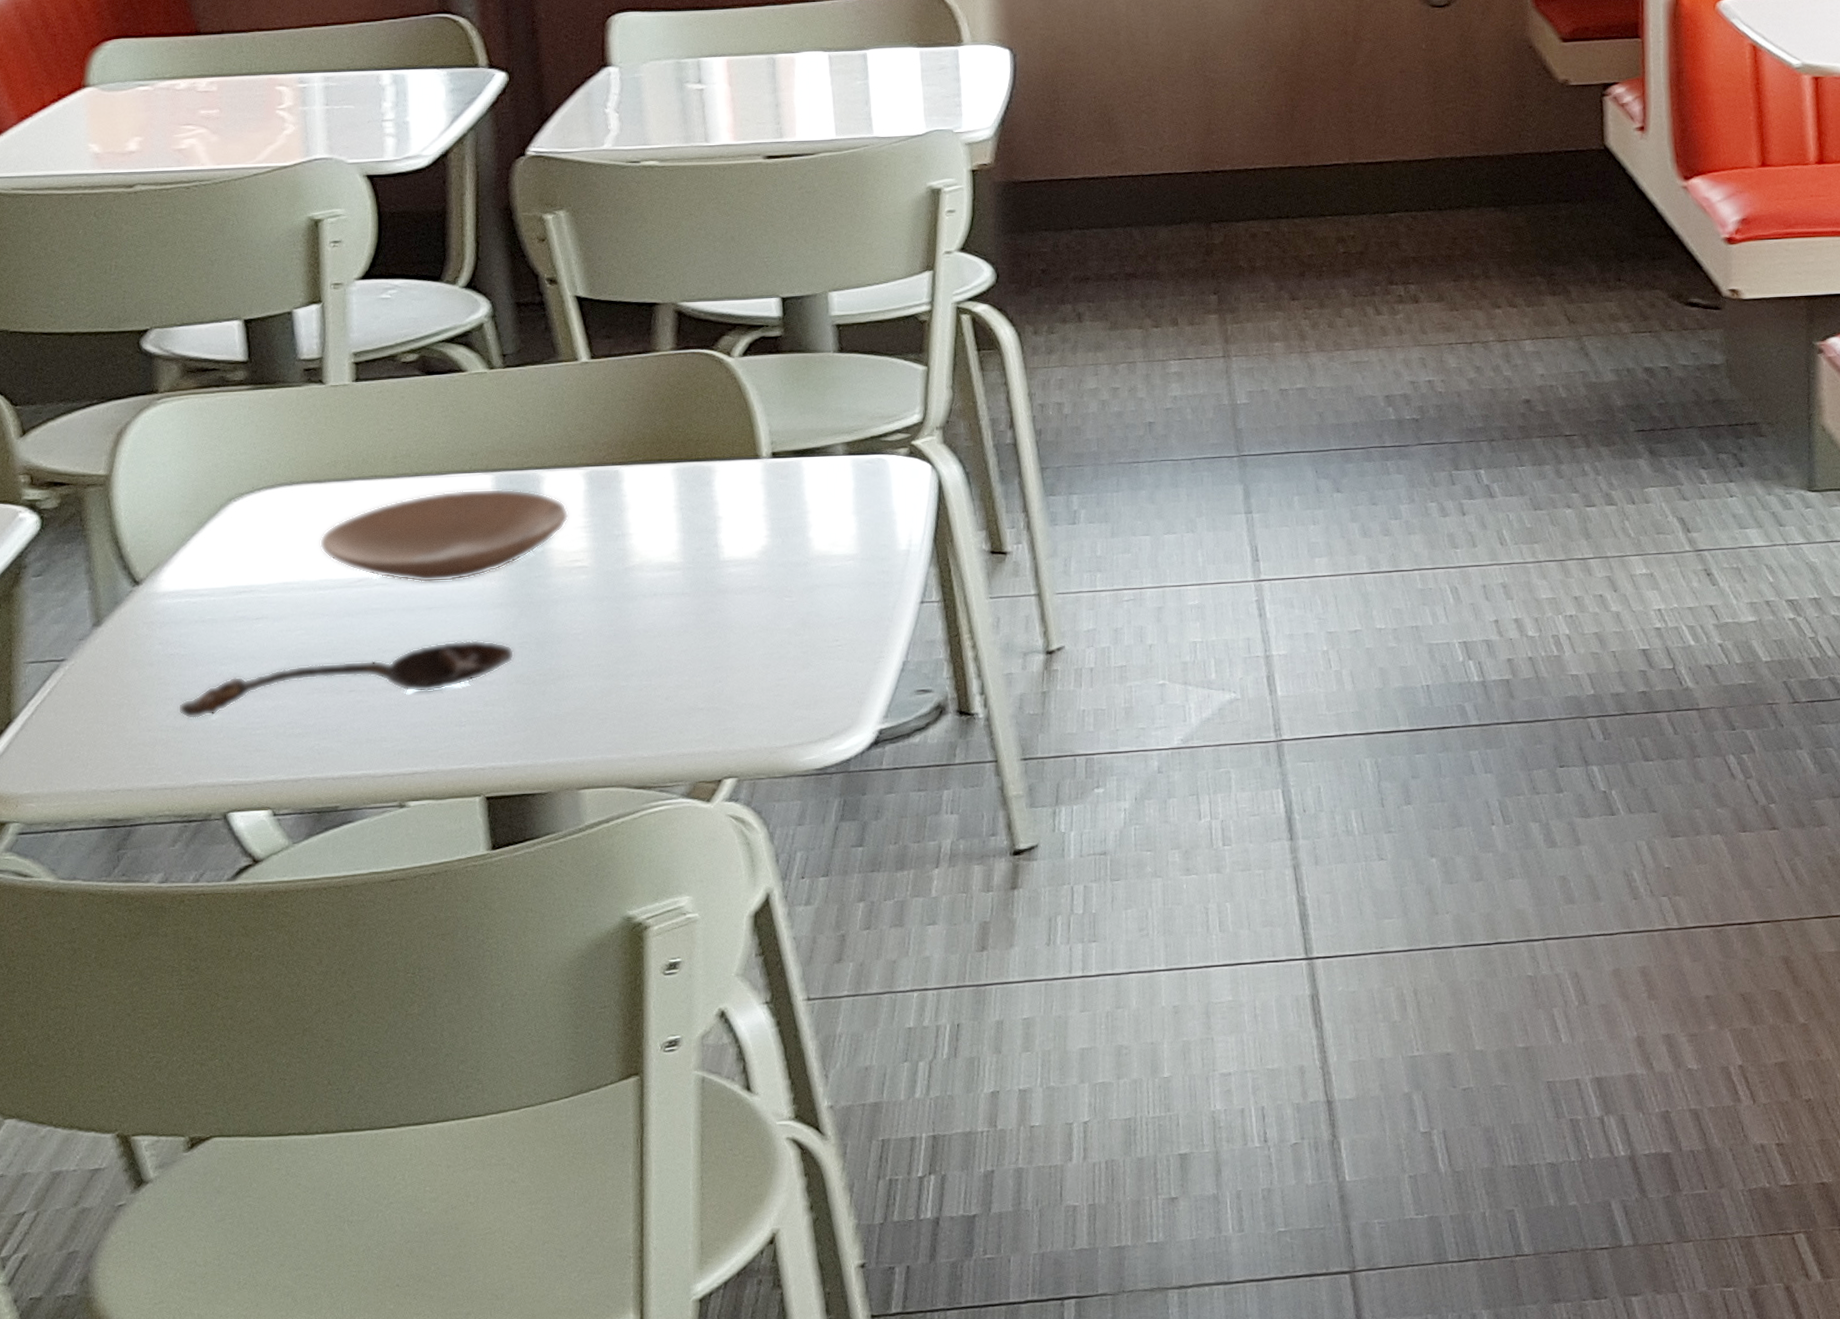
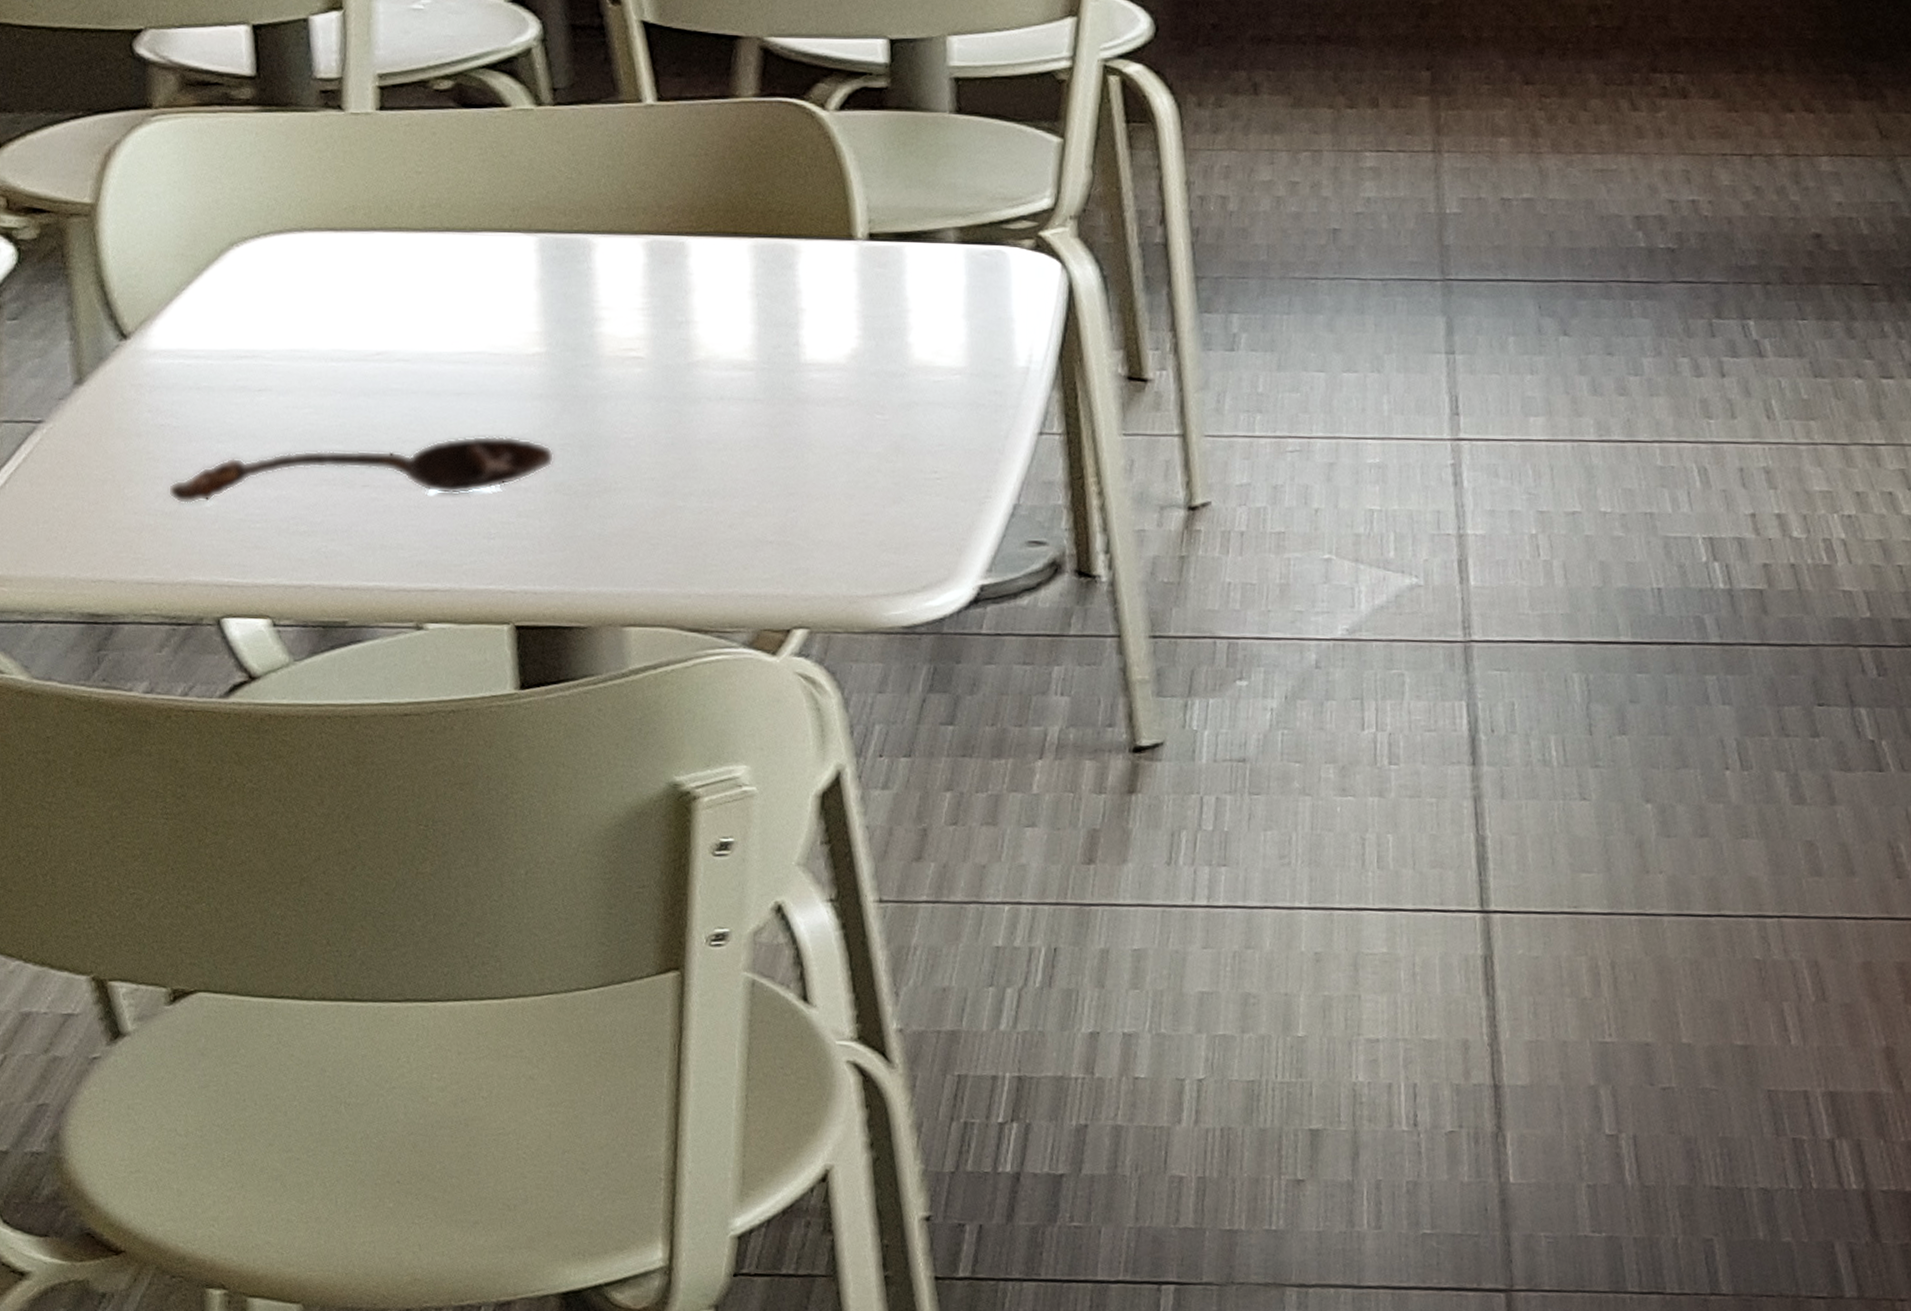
plate: present [319,488,569,583] -> none [333,252,624,364]

